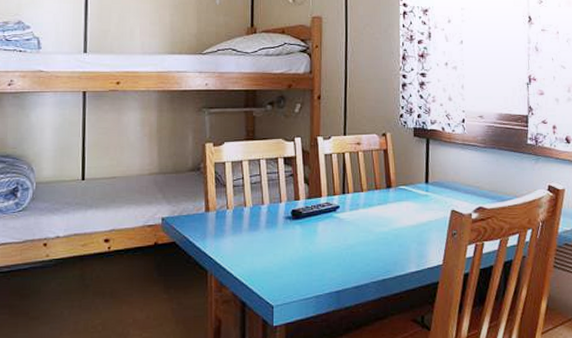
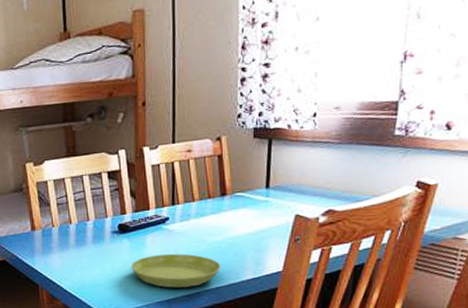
saucer: none [302,242,388,279] -> present [131,253,222,288]

